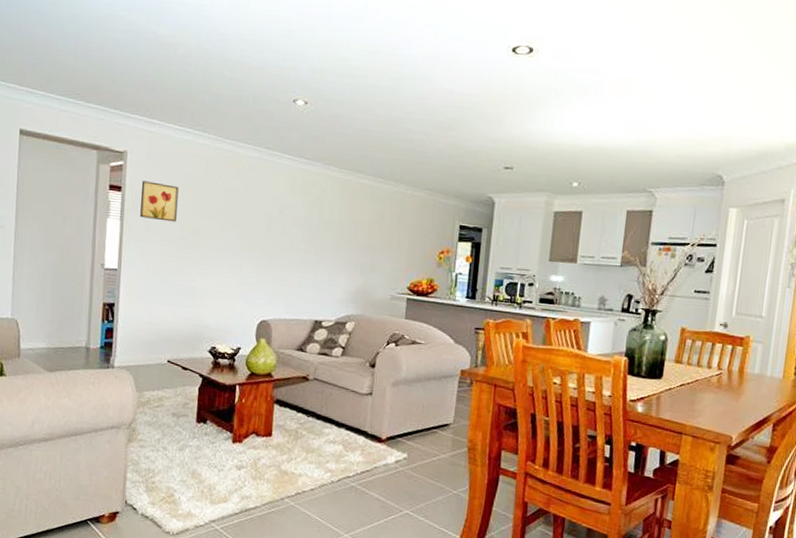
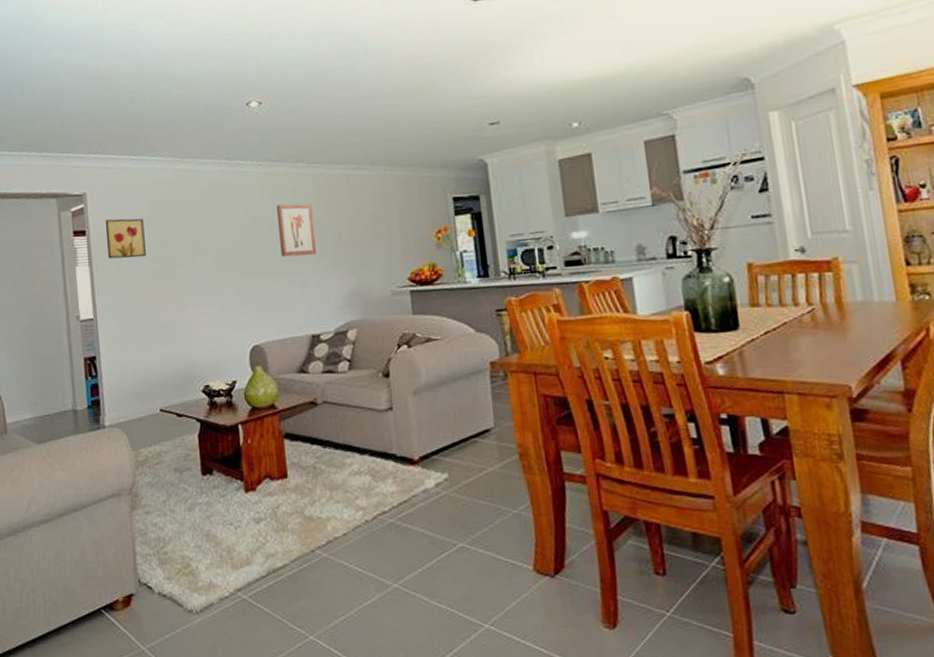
wall art: none [300,200,336,252] -> present [277,204,316,257]

